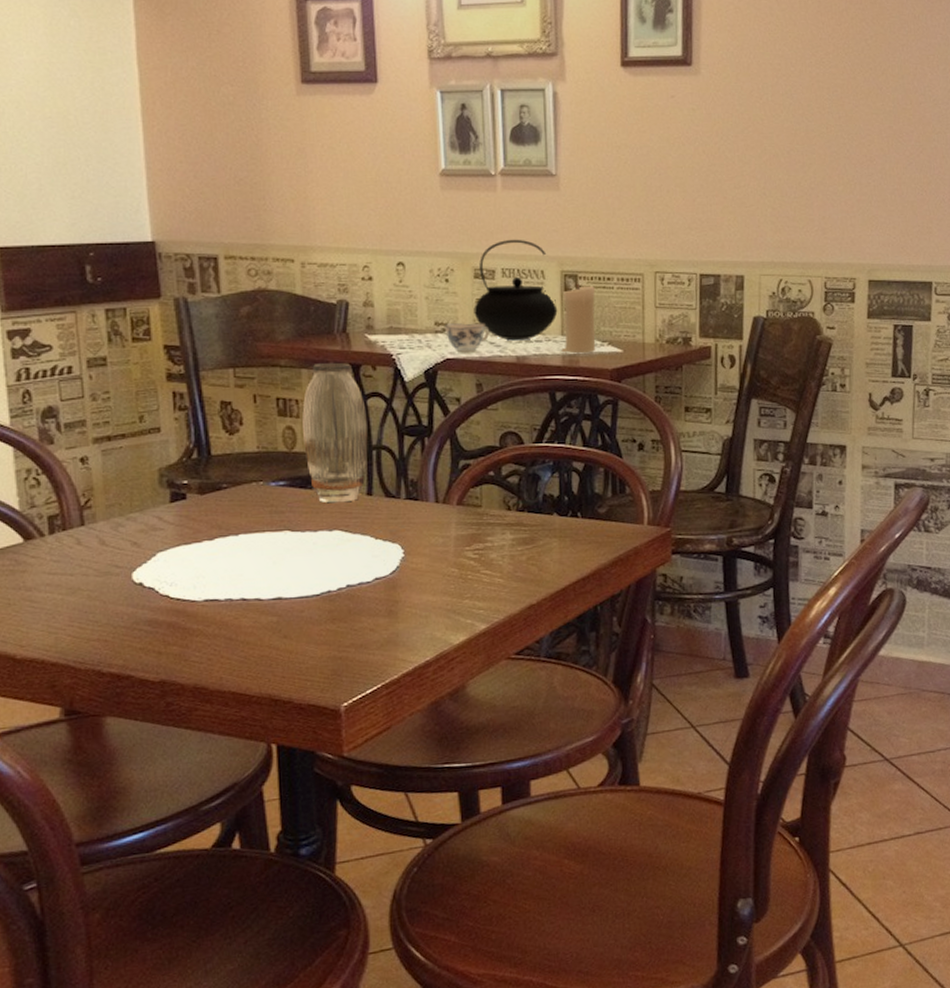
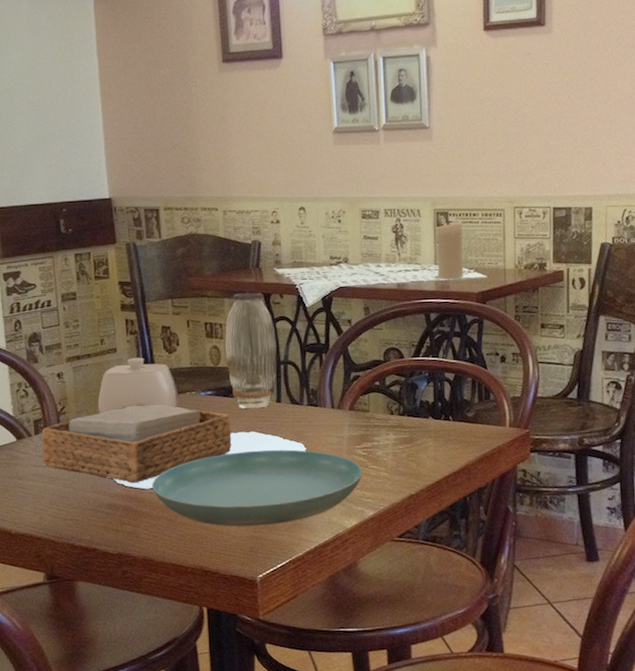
napkin holder: none [58,494,310,593] -> present [41,402,232,483]
sugar bowl: none [134,439,243,509] -> present [97,358,179,414]
saucer: none [206,552,474,646] -> present [152,449,363,527]
teacup: present [445,323,490,354] -> none [338,256,375,283]
teapot: present [473,239,558,340] -> none [361,183,432,270]

